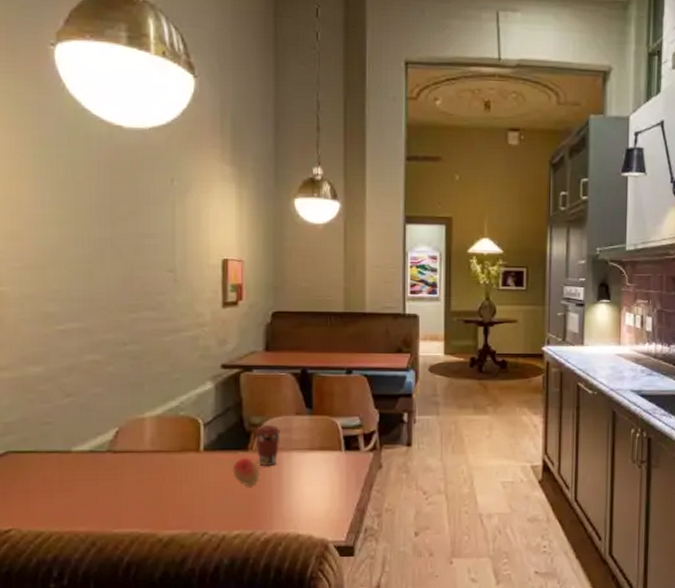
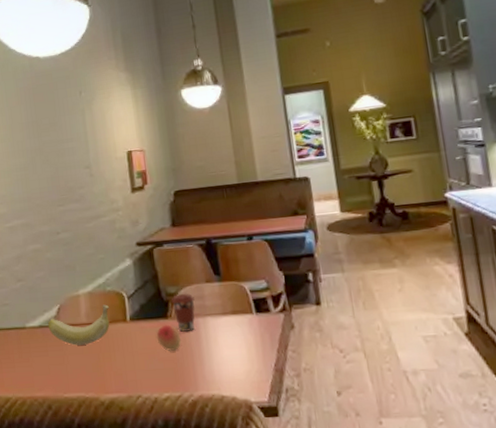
banana: none [100,431,180,475] -> present [47,304,110,345]

